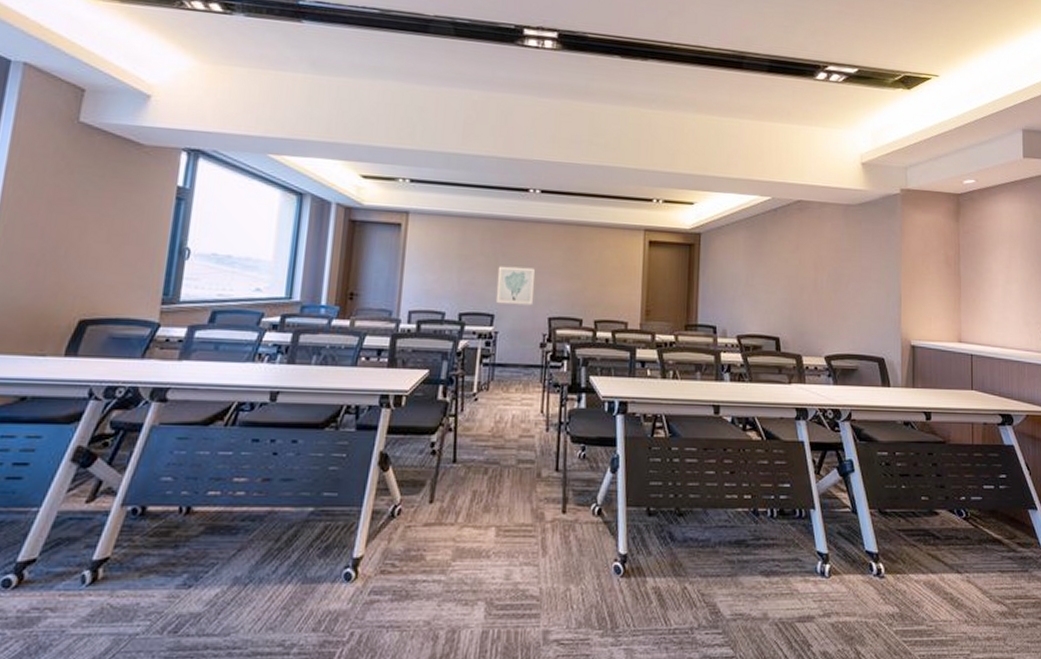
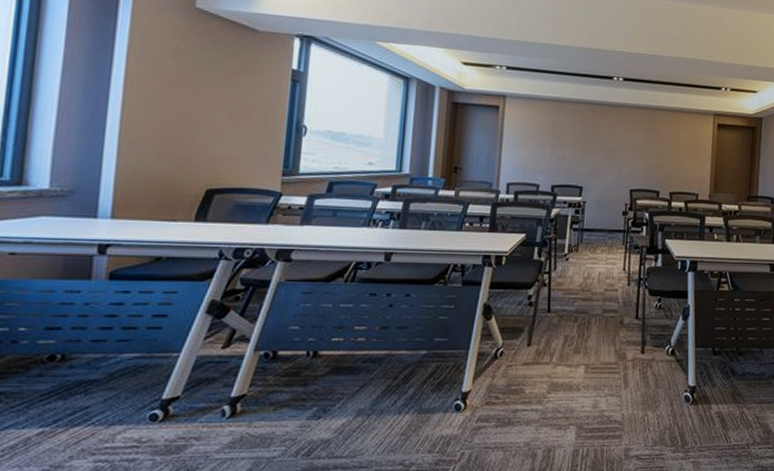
wall art: present [495,266,536,306] -> none [583,144,619,179]

